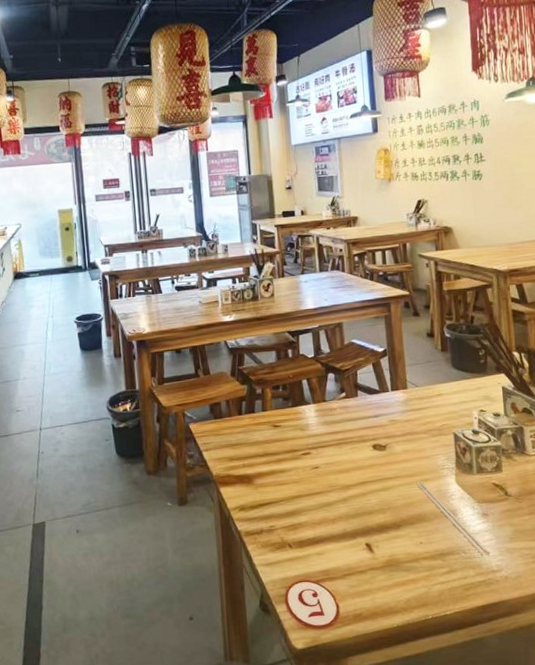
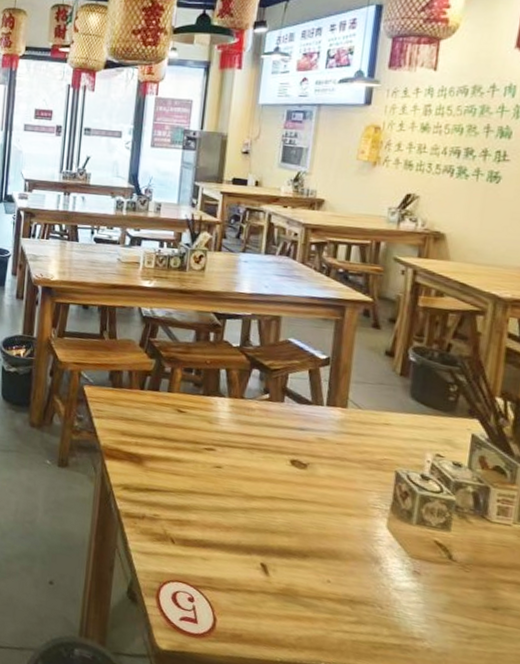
chopsticks: present [416,482,491,555] -> none [336,514,414,619]

